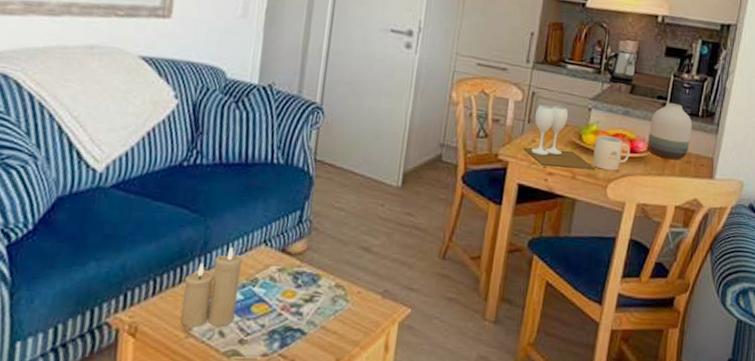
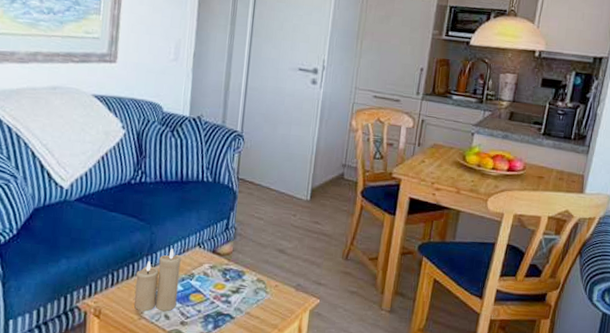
wineglass: present [524,105,596,169] -> none [415,131,477,185]
mug: present [592,134,631,172] -> none [474,155,509,187]
kettle: present [605,50,637,86] -> none [486,82,516,113]
vase: present [648,103,693,160] -> none [524,128,566,177]

